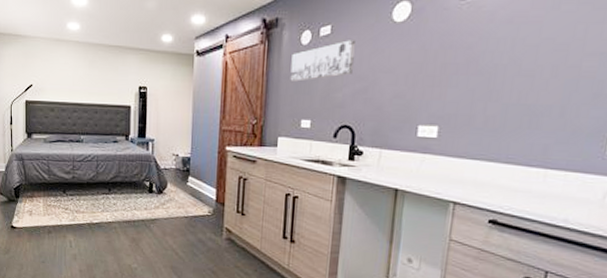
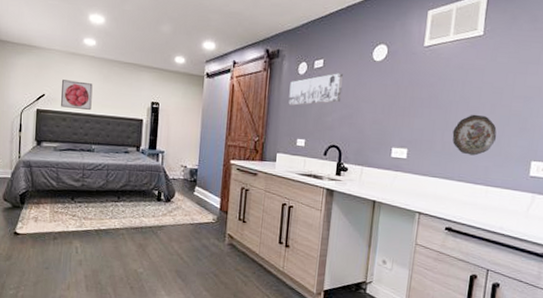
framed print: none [48,68,79,98] -> present [61,80,93,110]
decorative plate: none [498,79,560,132] -> present [452,114,497,156]

